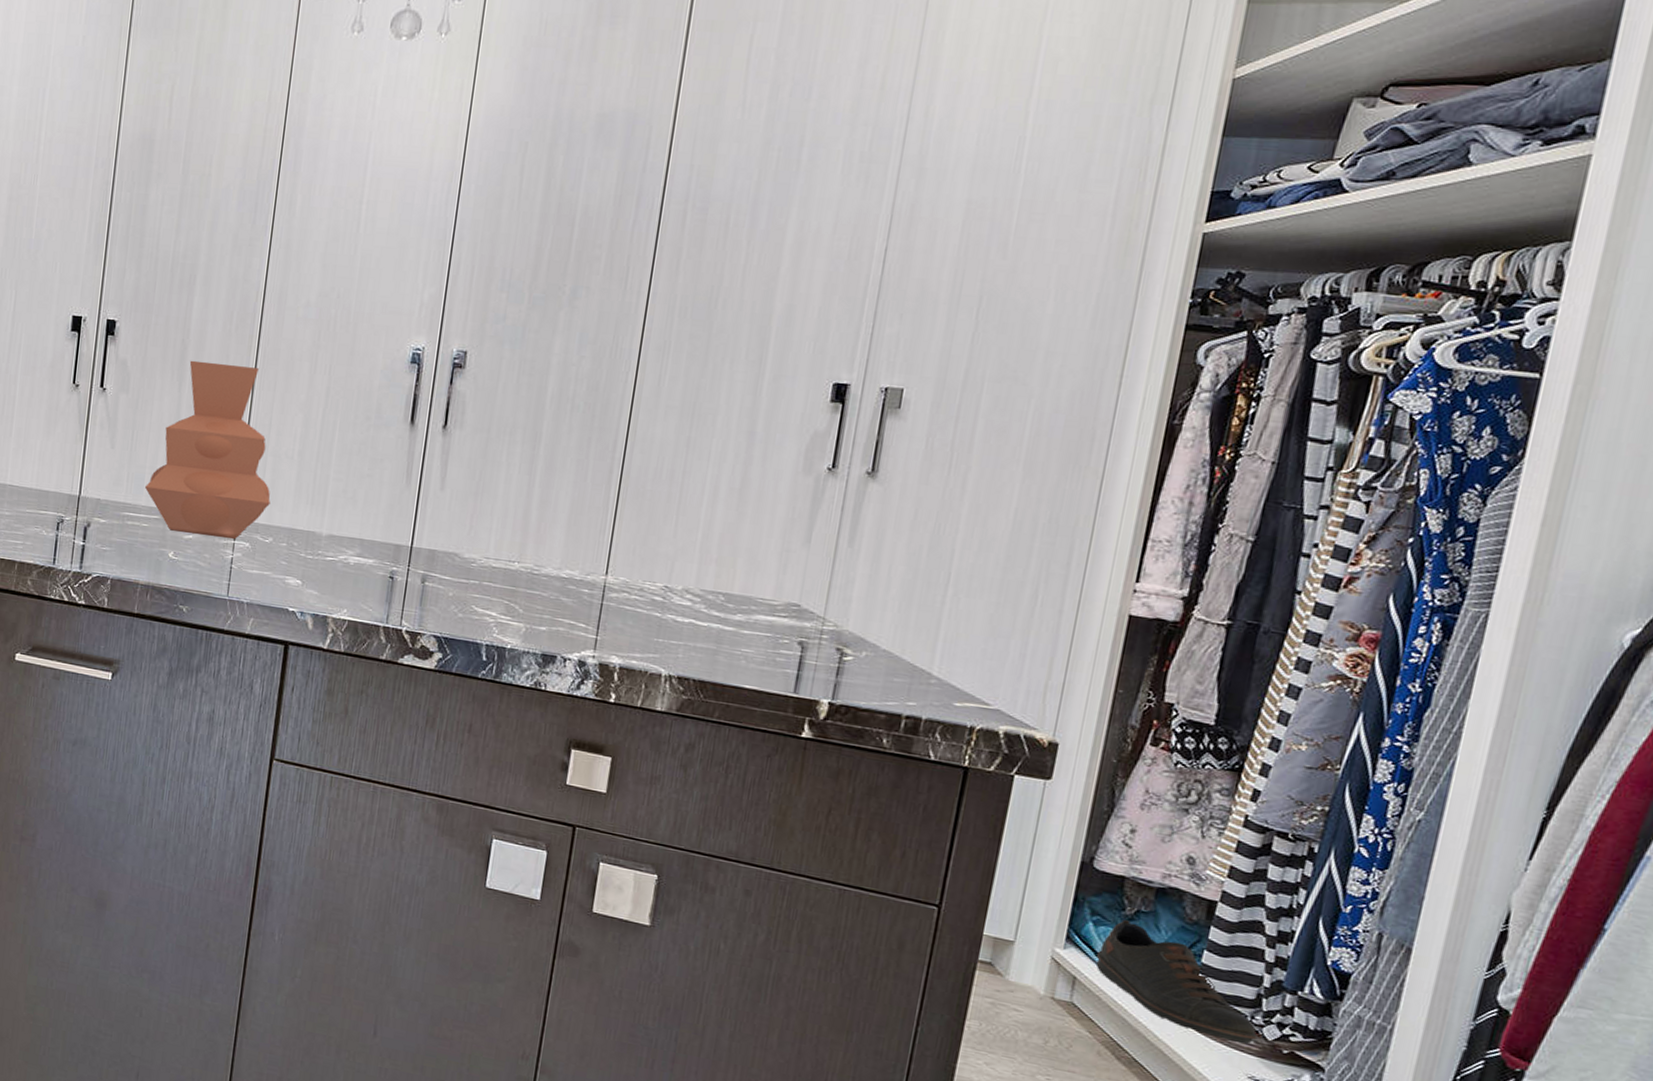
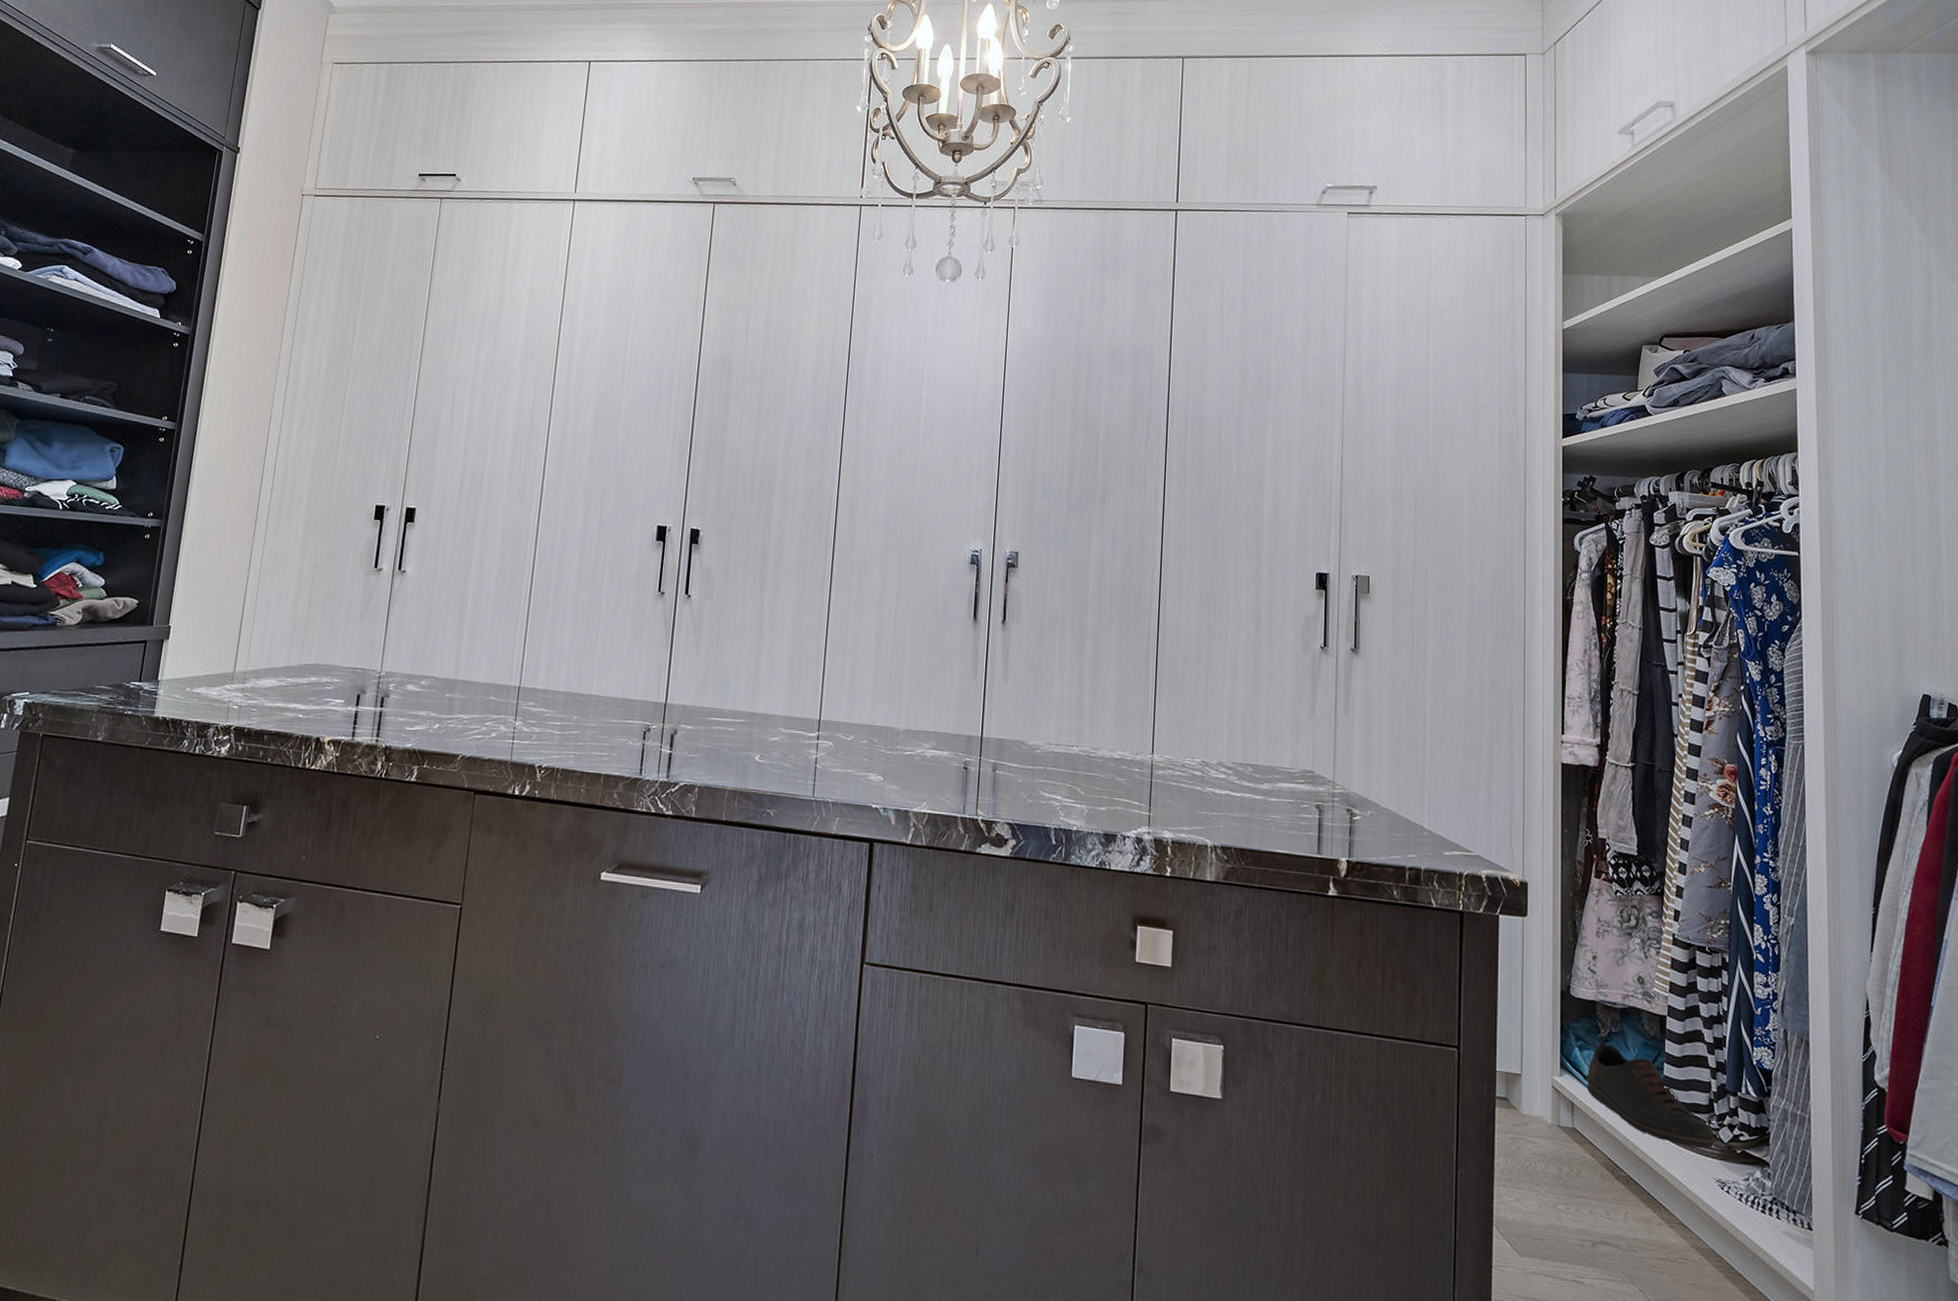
vase: present [145,360,271,540] -> none [730,566,851,740]

